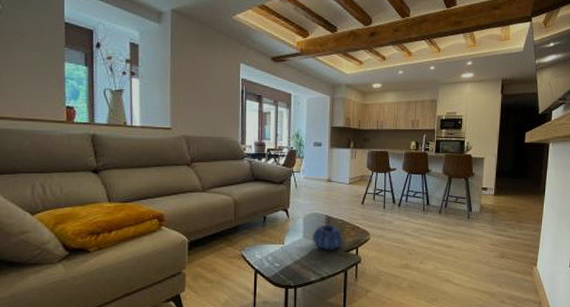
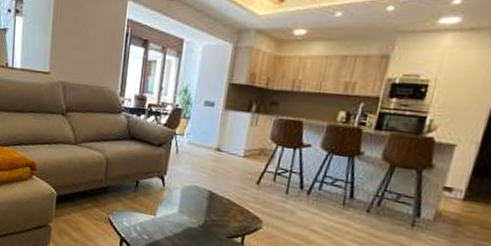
decorative bowl: present [313,224,343,250] -> none [189,201,227,233]

